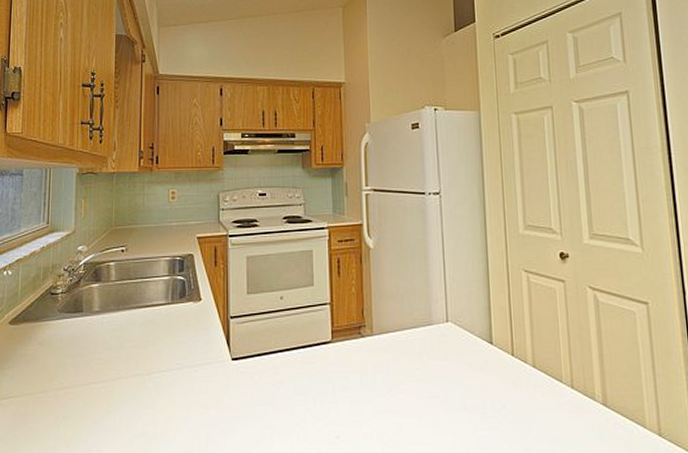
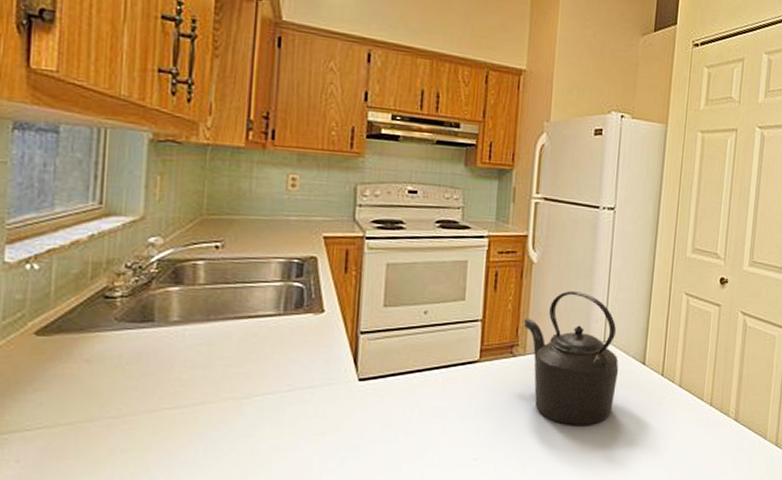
kettle: none [367,273,466,406] -> present [523,291,619,425]

